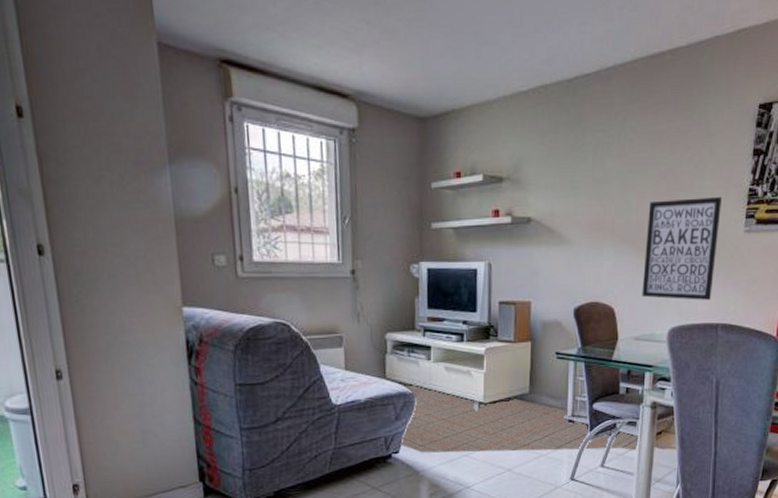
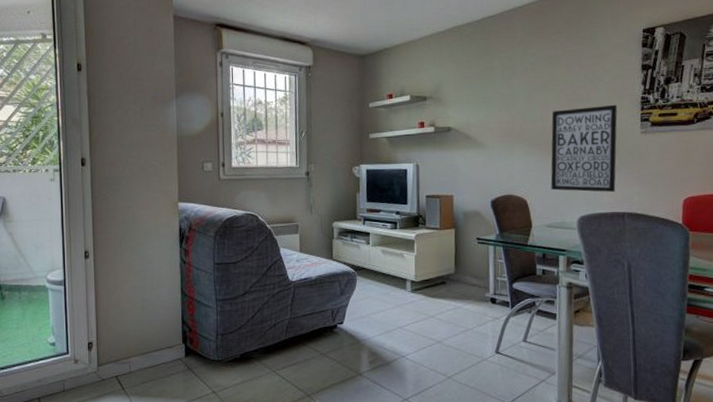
rug: present [399,383,663,453] -> none [343,264,580,328]

